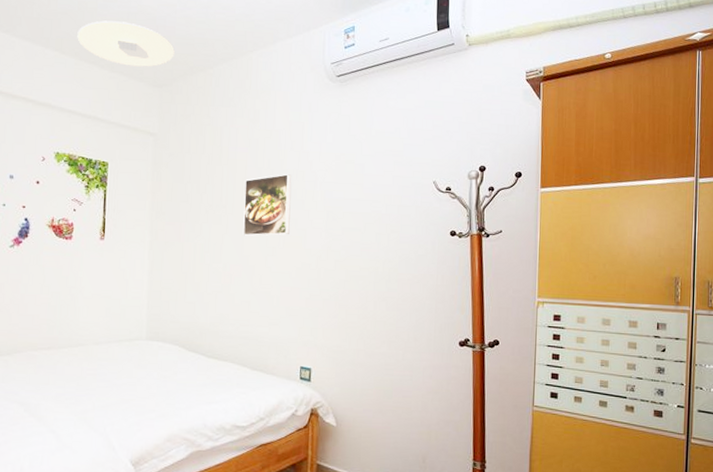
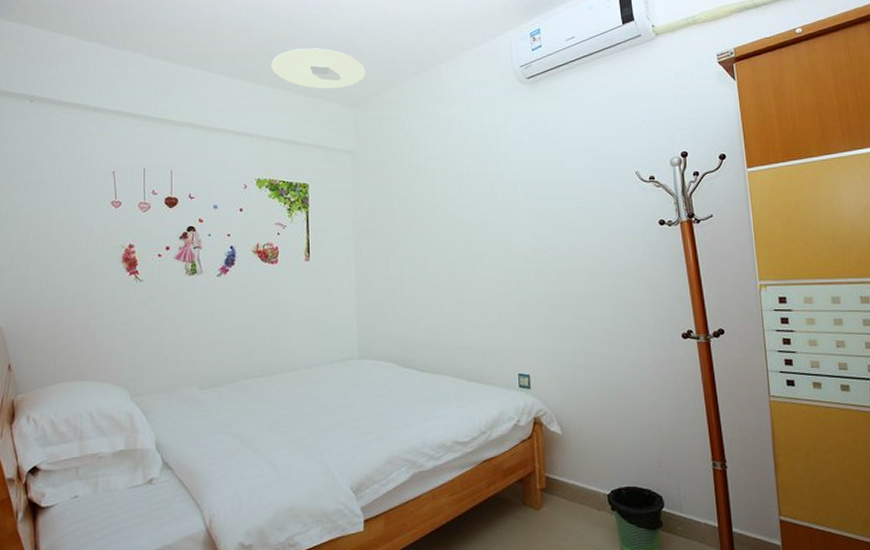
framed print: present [243,174,292,236] -> none [444,178,494,244]

